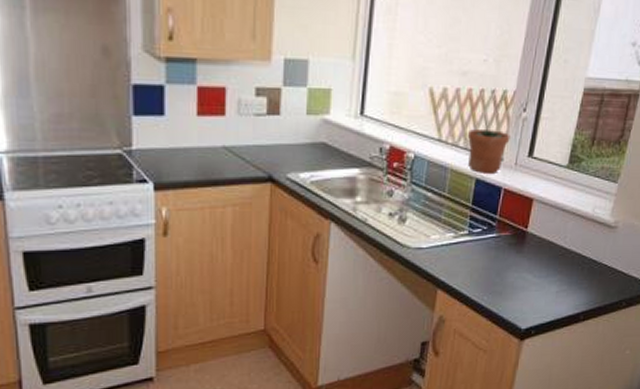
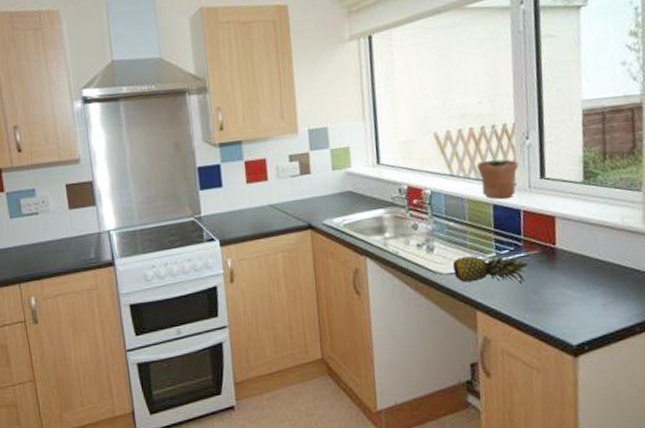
fruit: none [423,231,497,264] -> present [453,254,528,283]

